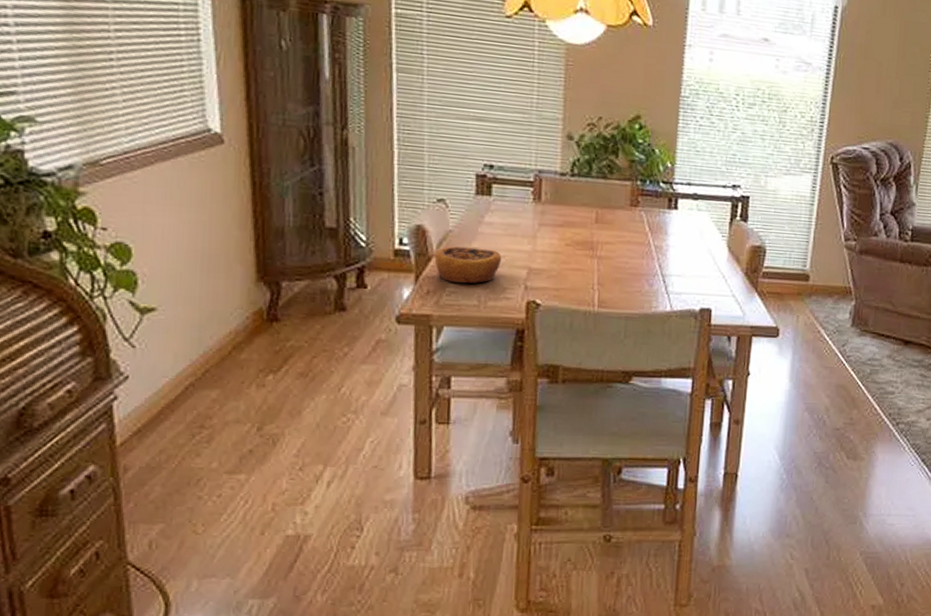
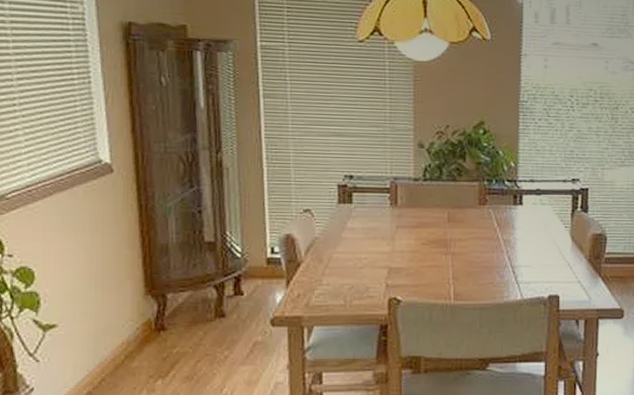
pastry: present [434,246,502,284] -> none [303,252,365,286]

